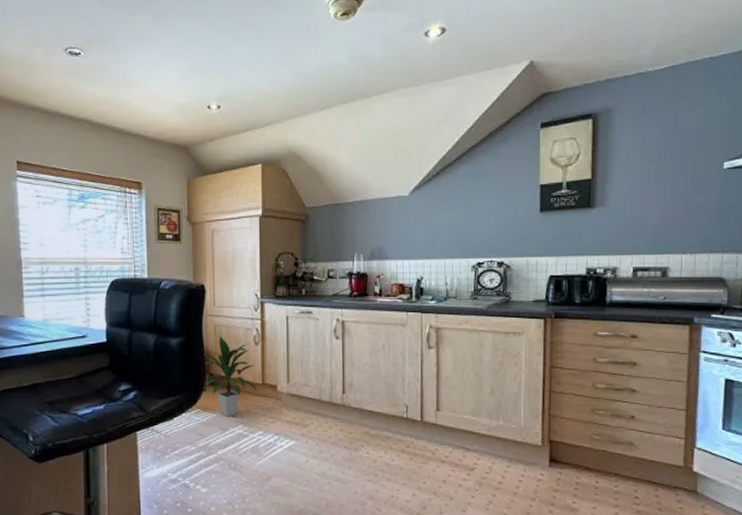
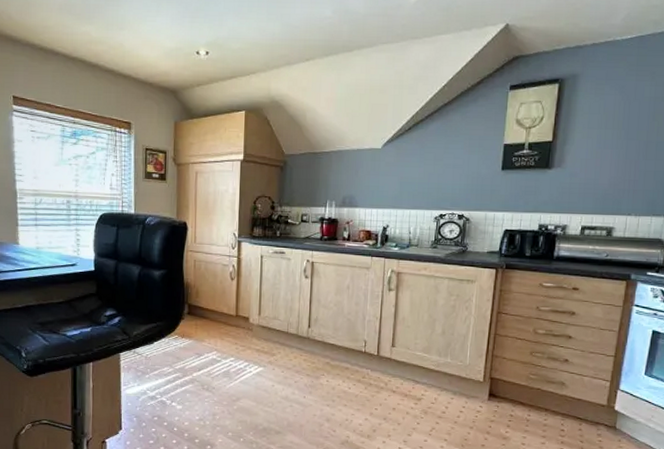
indoor plant: present [204,336,258,417] -> none [183,270,231,344]

